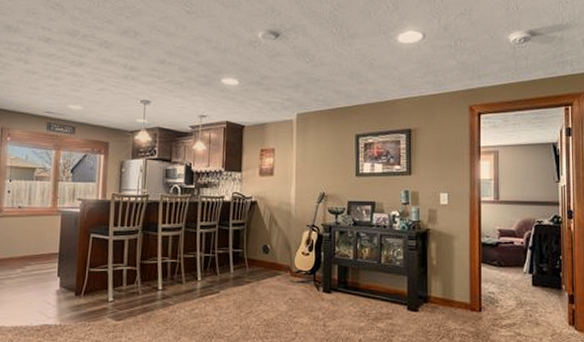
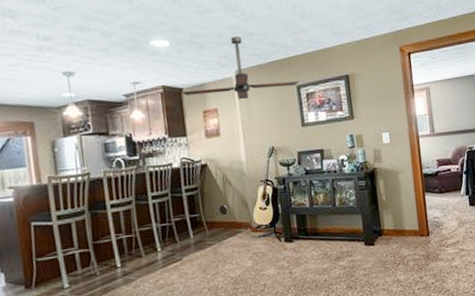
ceiling fan: none [243,80,359,143] -> present [181,36,299,100]

